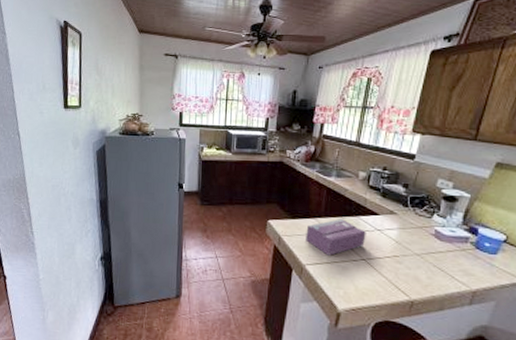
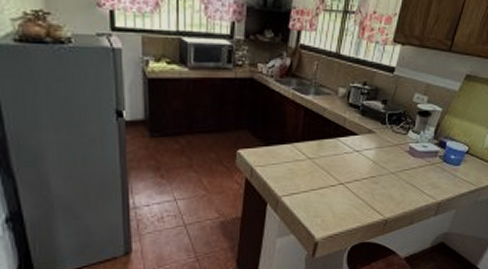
tissue box: present [306,219,366,256] -> none [282,142,345,184]

